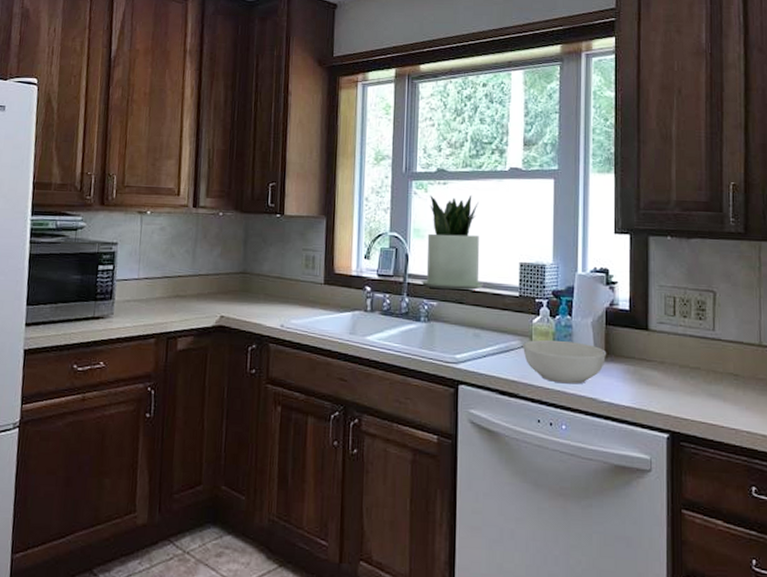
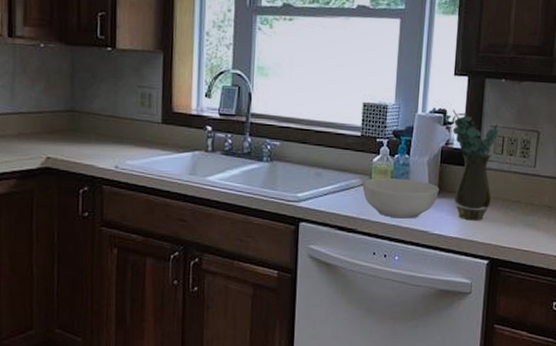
planter: present [421,195,484,291] -> none [264,31,328,131]
vase: none [615,268,668,389] -> present [451,109,499,221]

